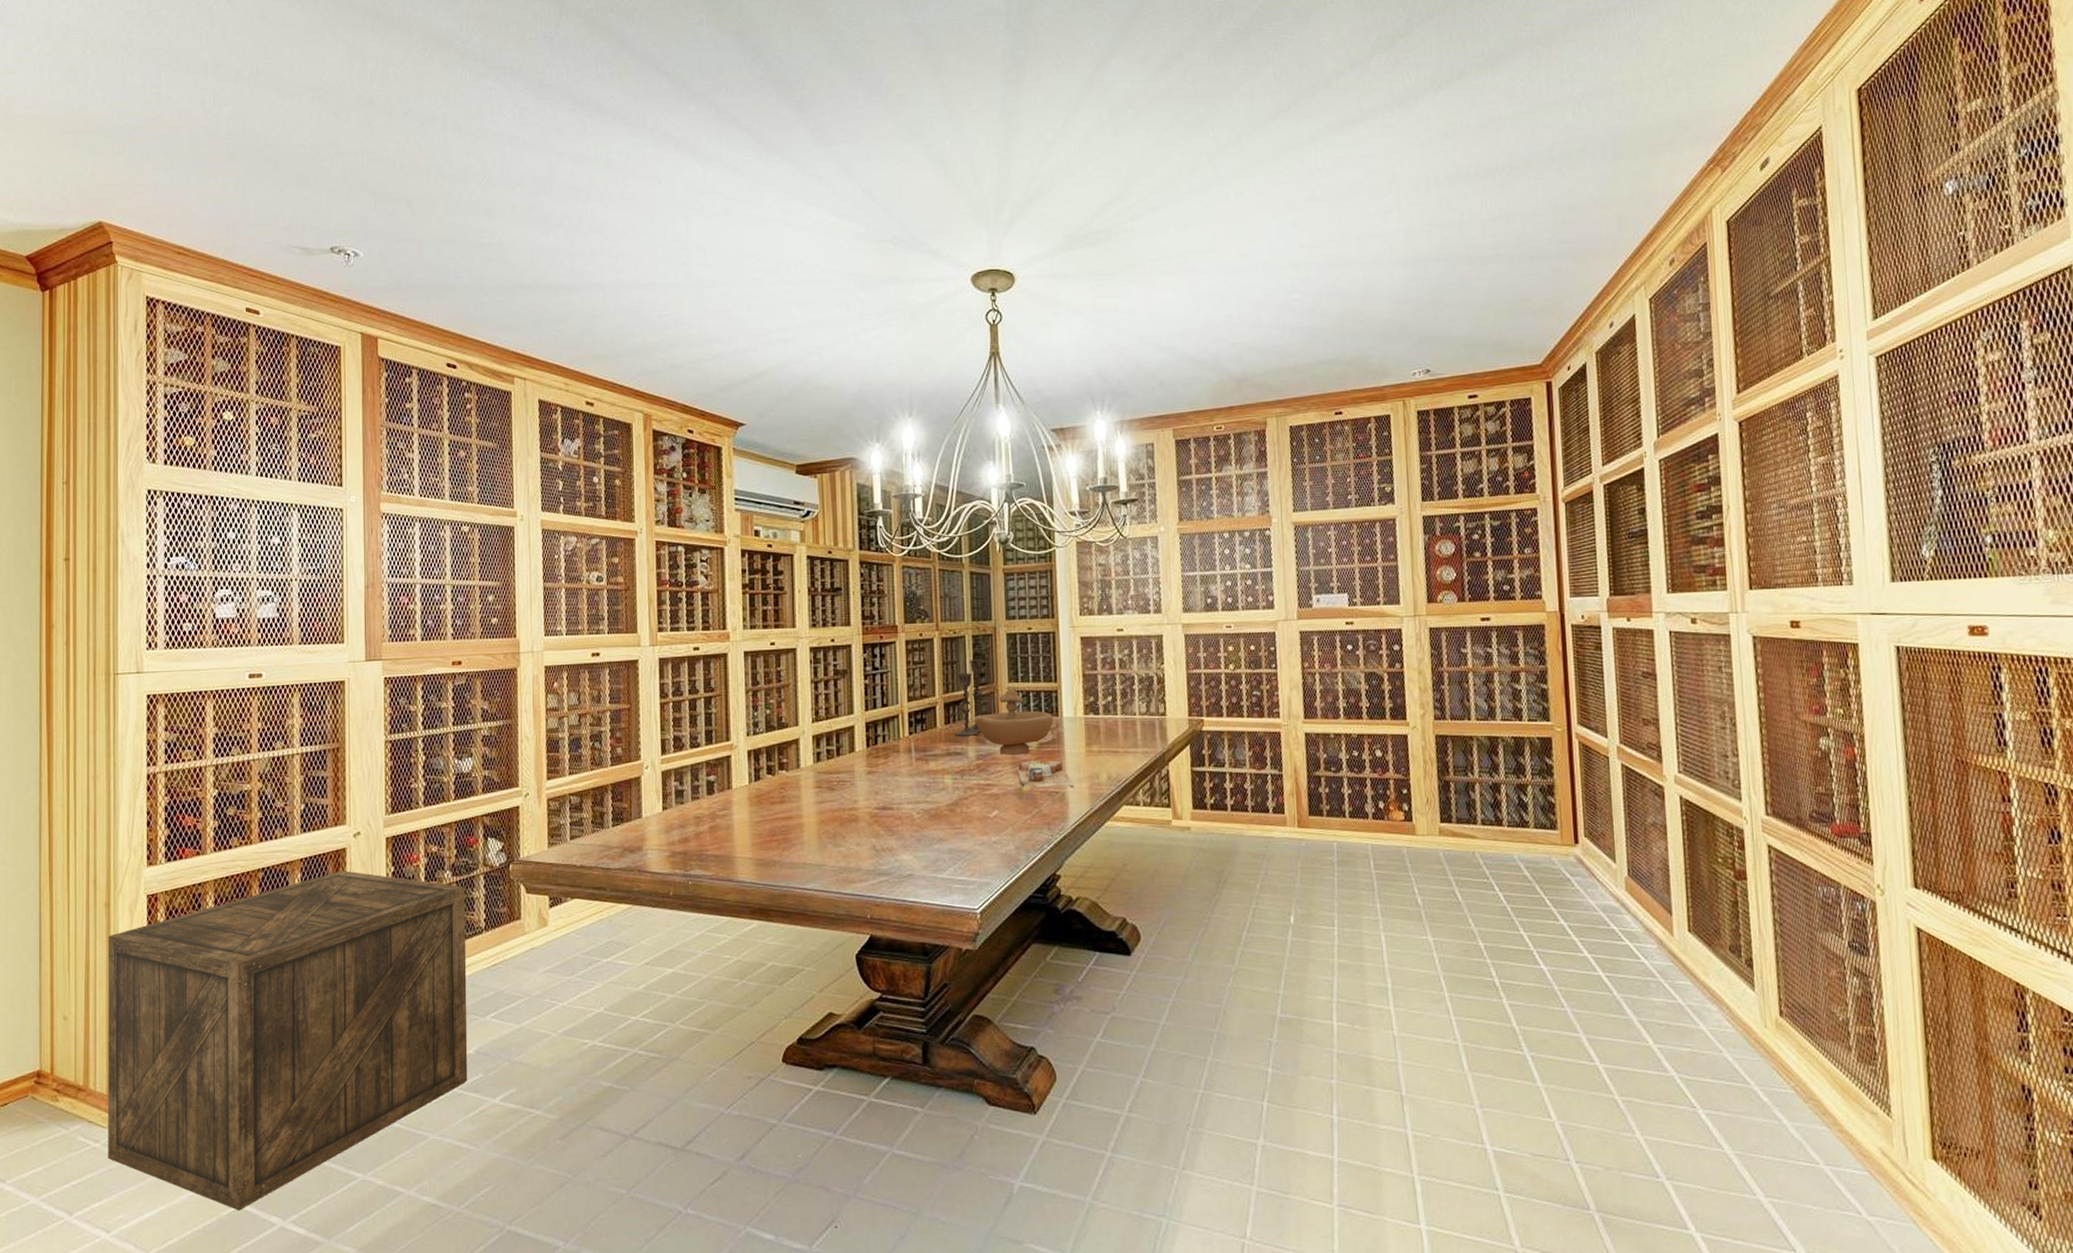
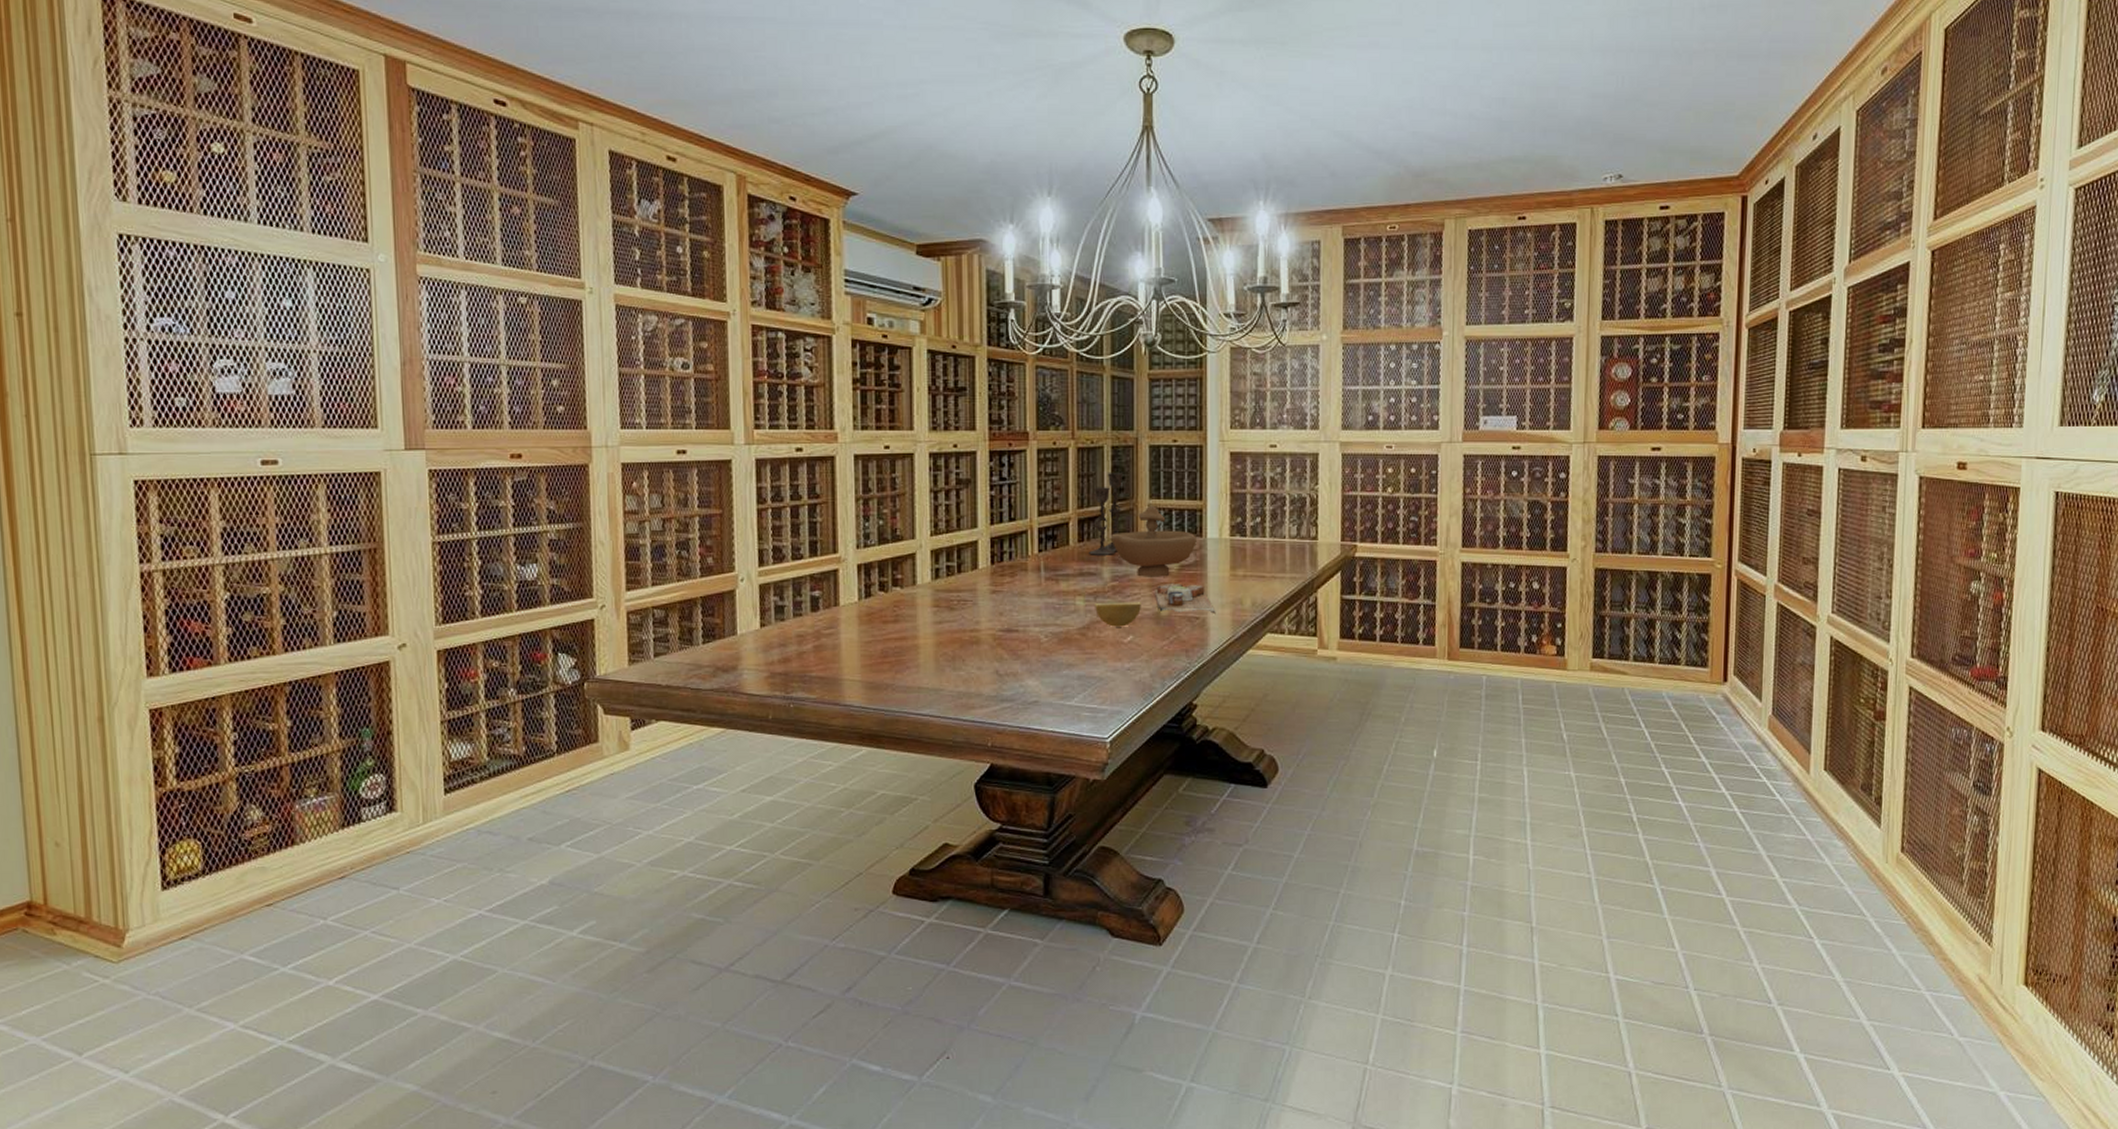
wooden crate: present [108,870,468,1211] -> none [104,686,541,1049]
cheese: none [962,779,1005,803] -> present [1095,602,1141,627]

